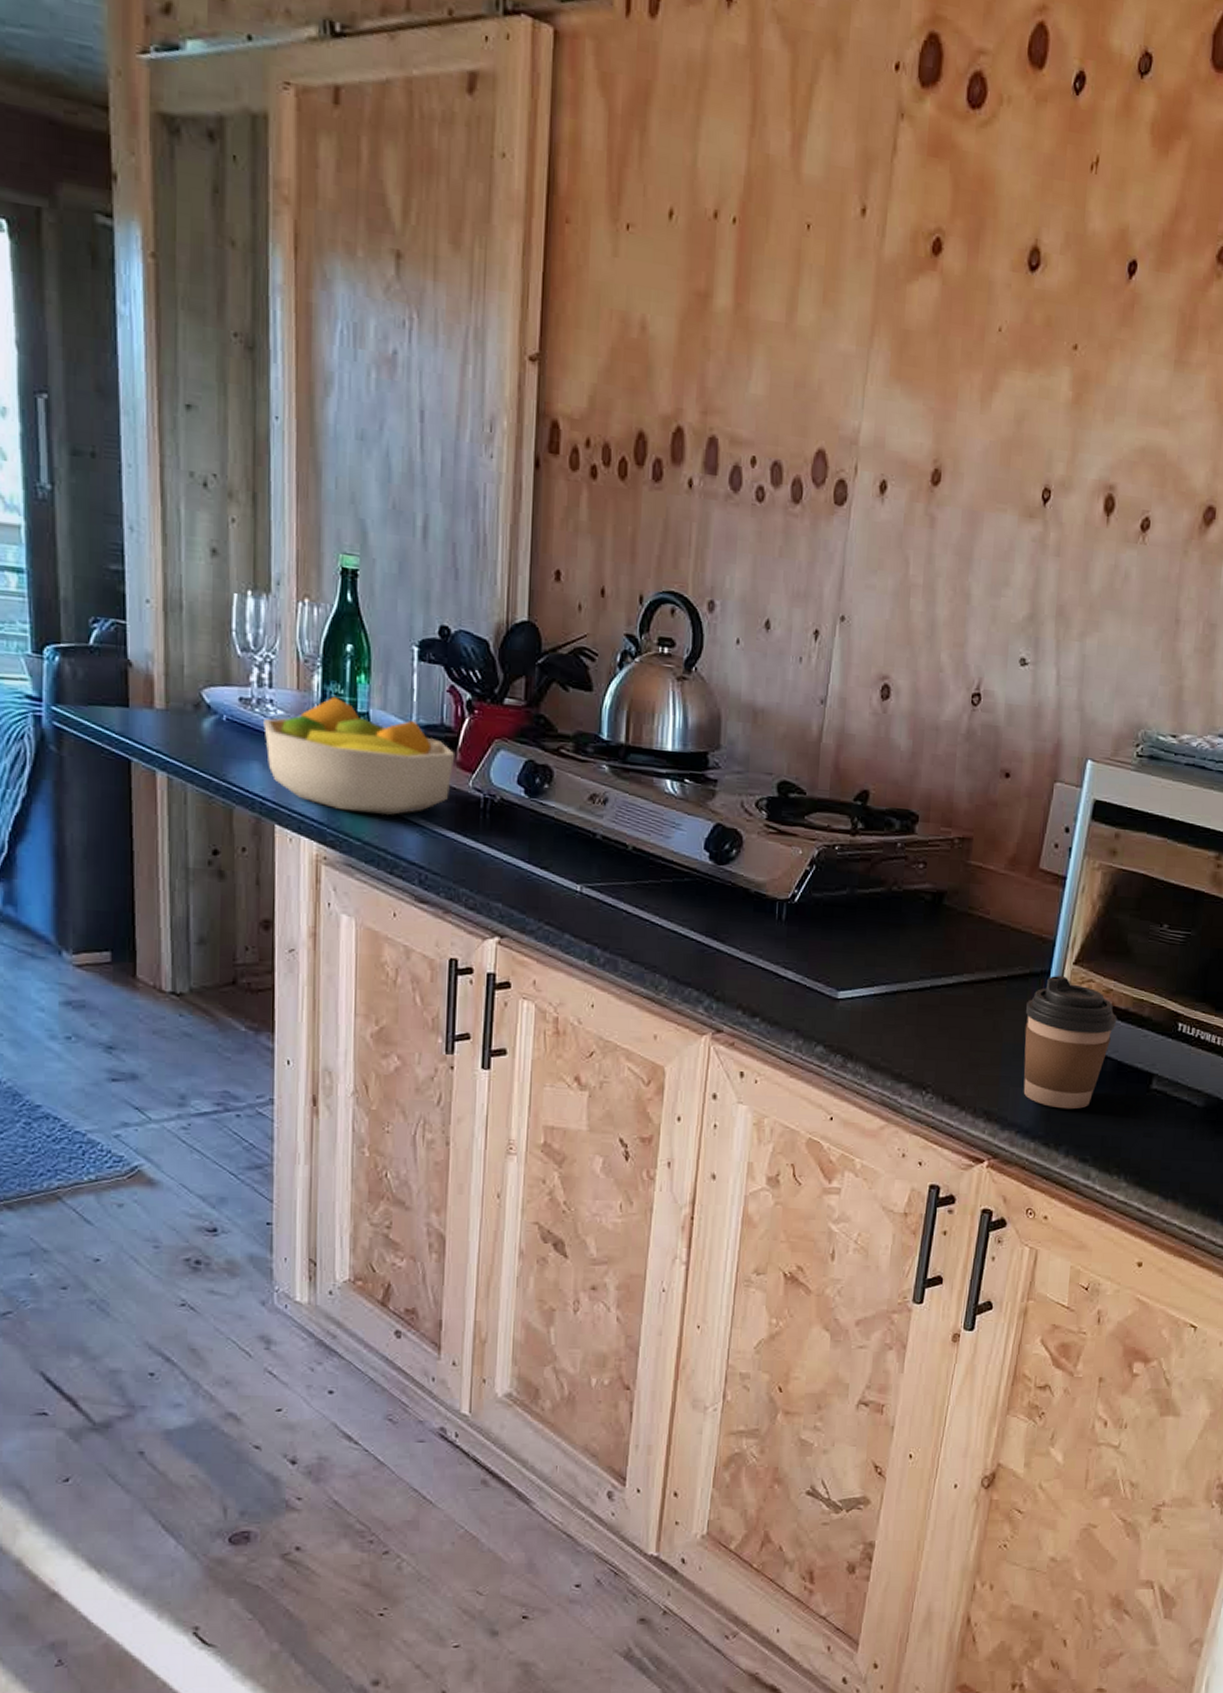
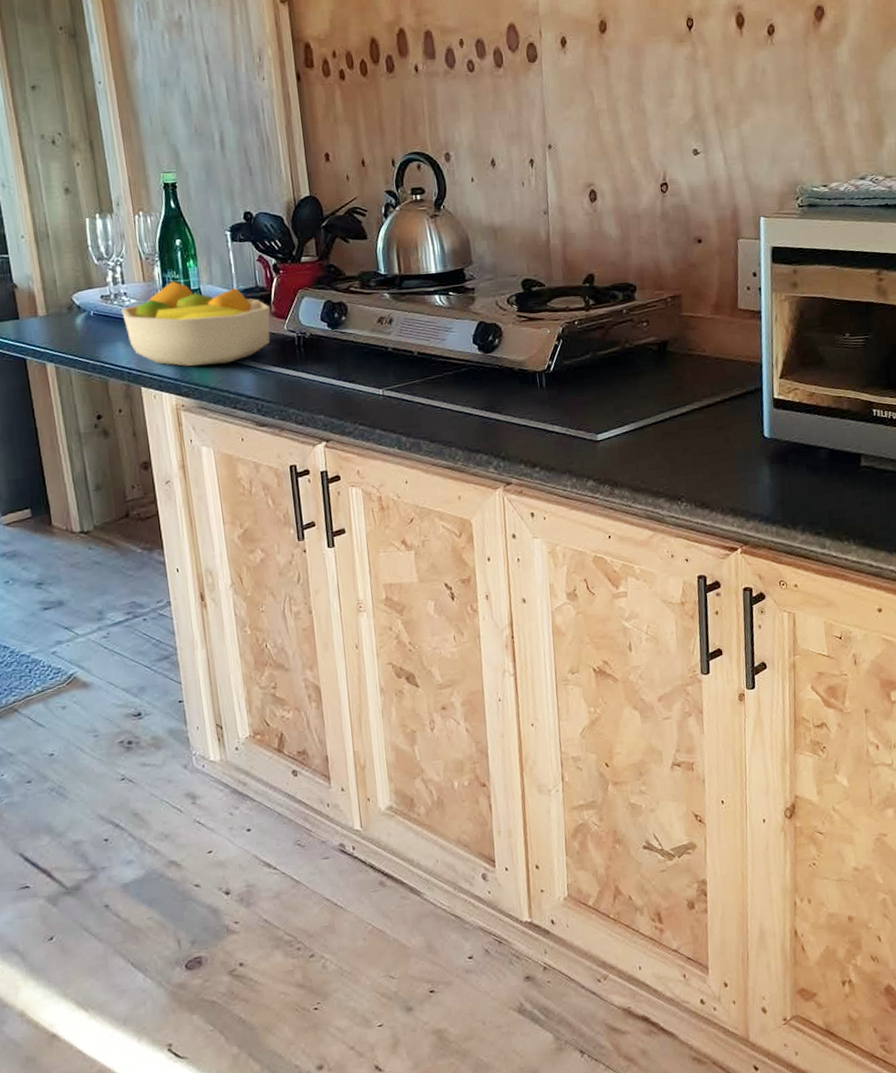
coffee cup: present [1023,976,1117,1110] -> none [748,389,823,496]

